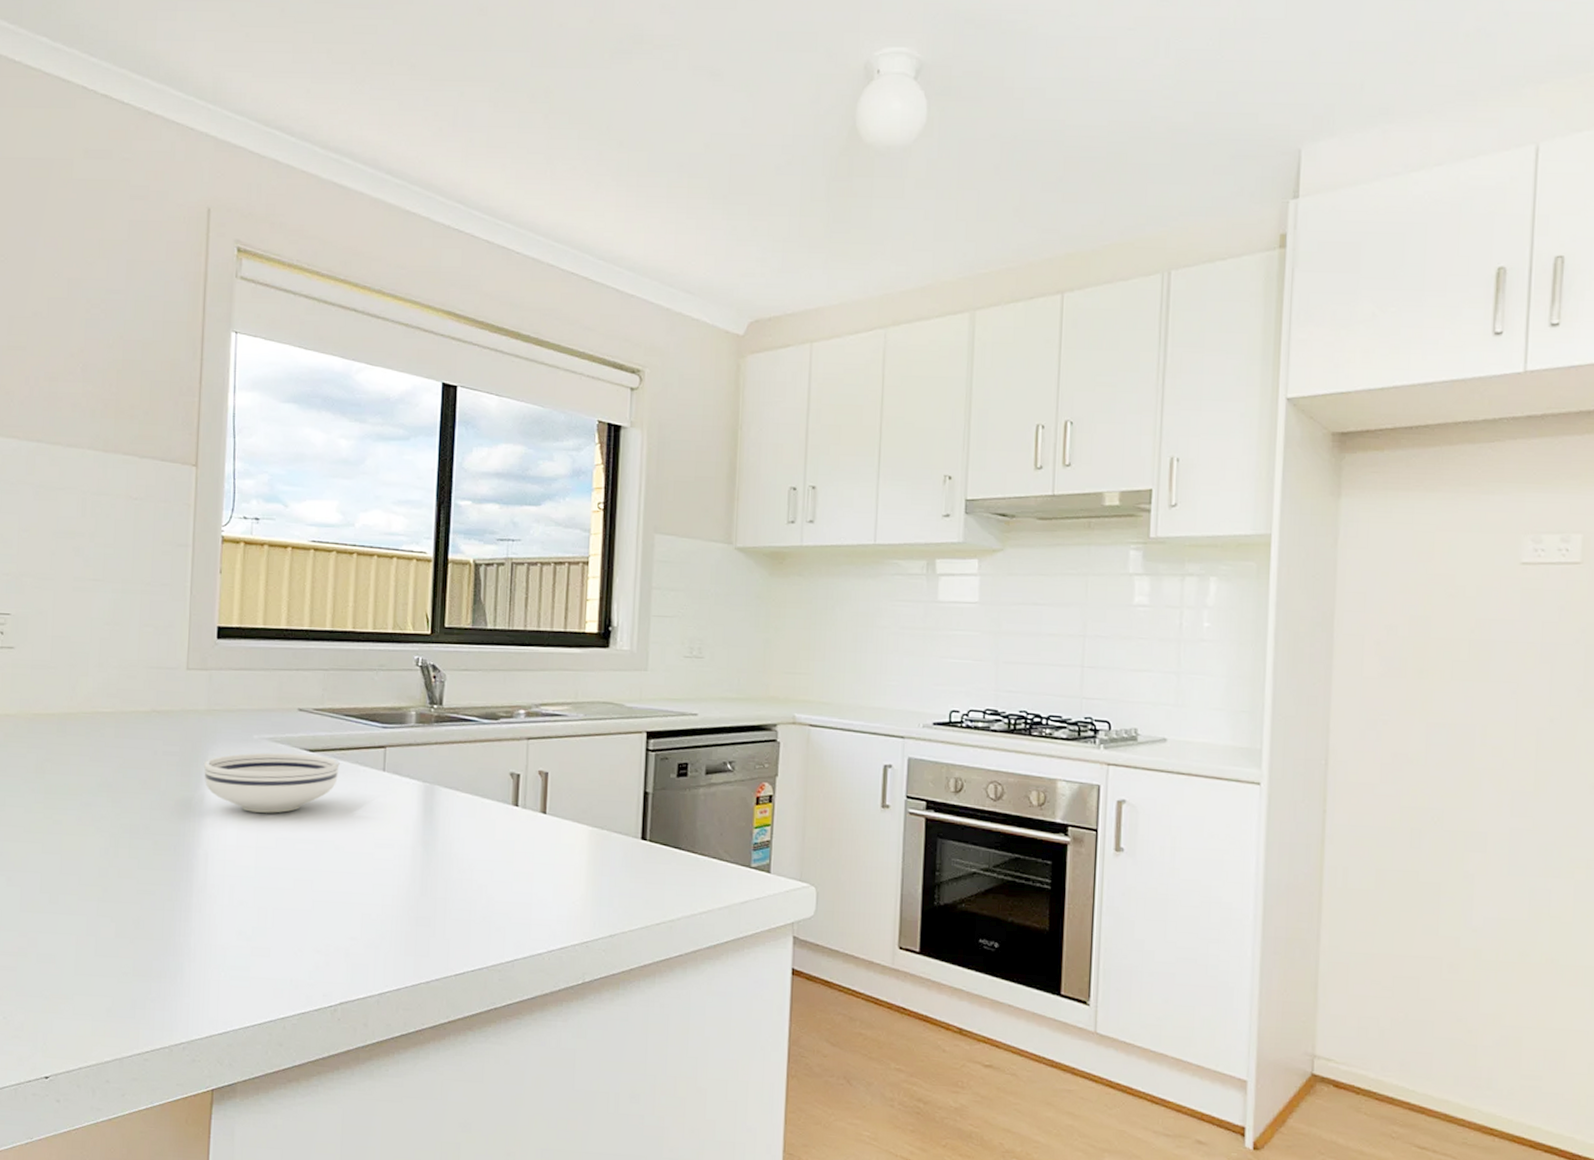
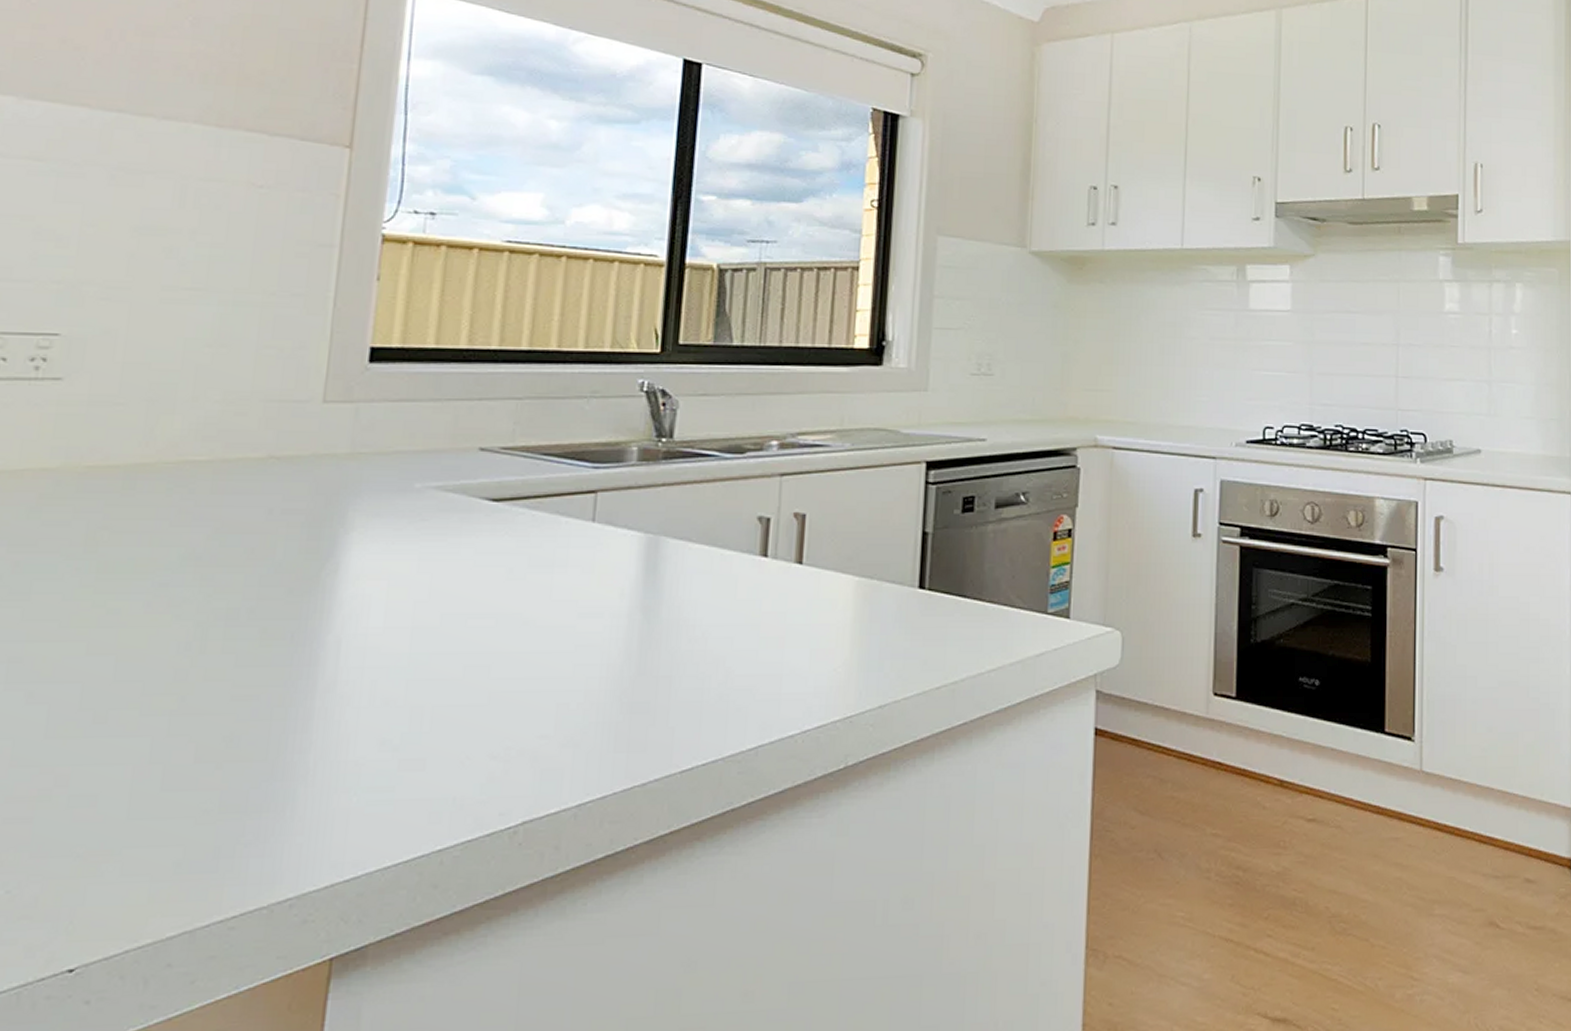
bowl: present [203,752,340,813] -> none [340,505,534,582]

